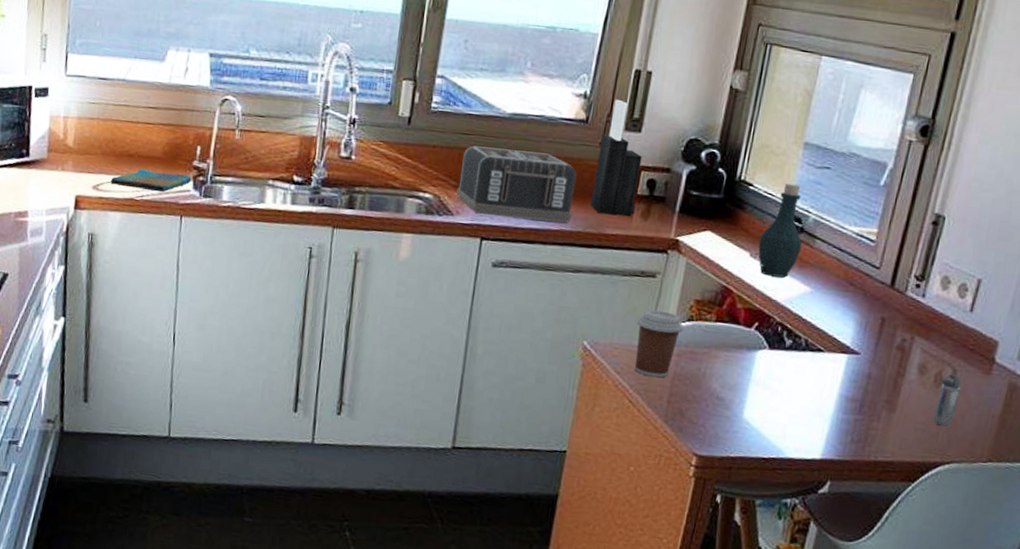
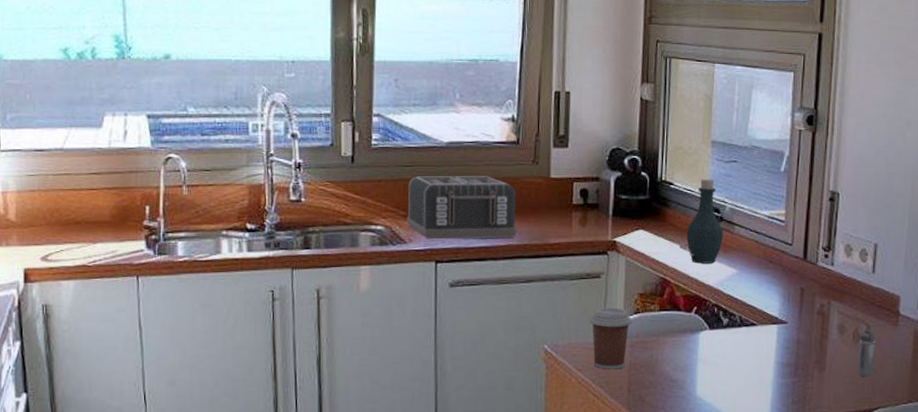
dish towel: present [111,168,192,193] -> none [60,234,144,255]
knife block: present [590,99,642,217] -> none [531,119,573,226]

